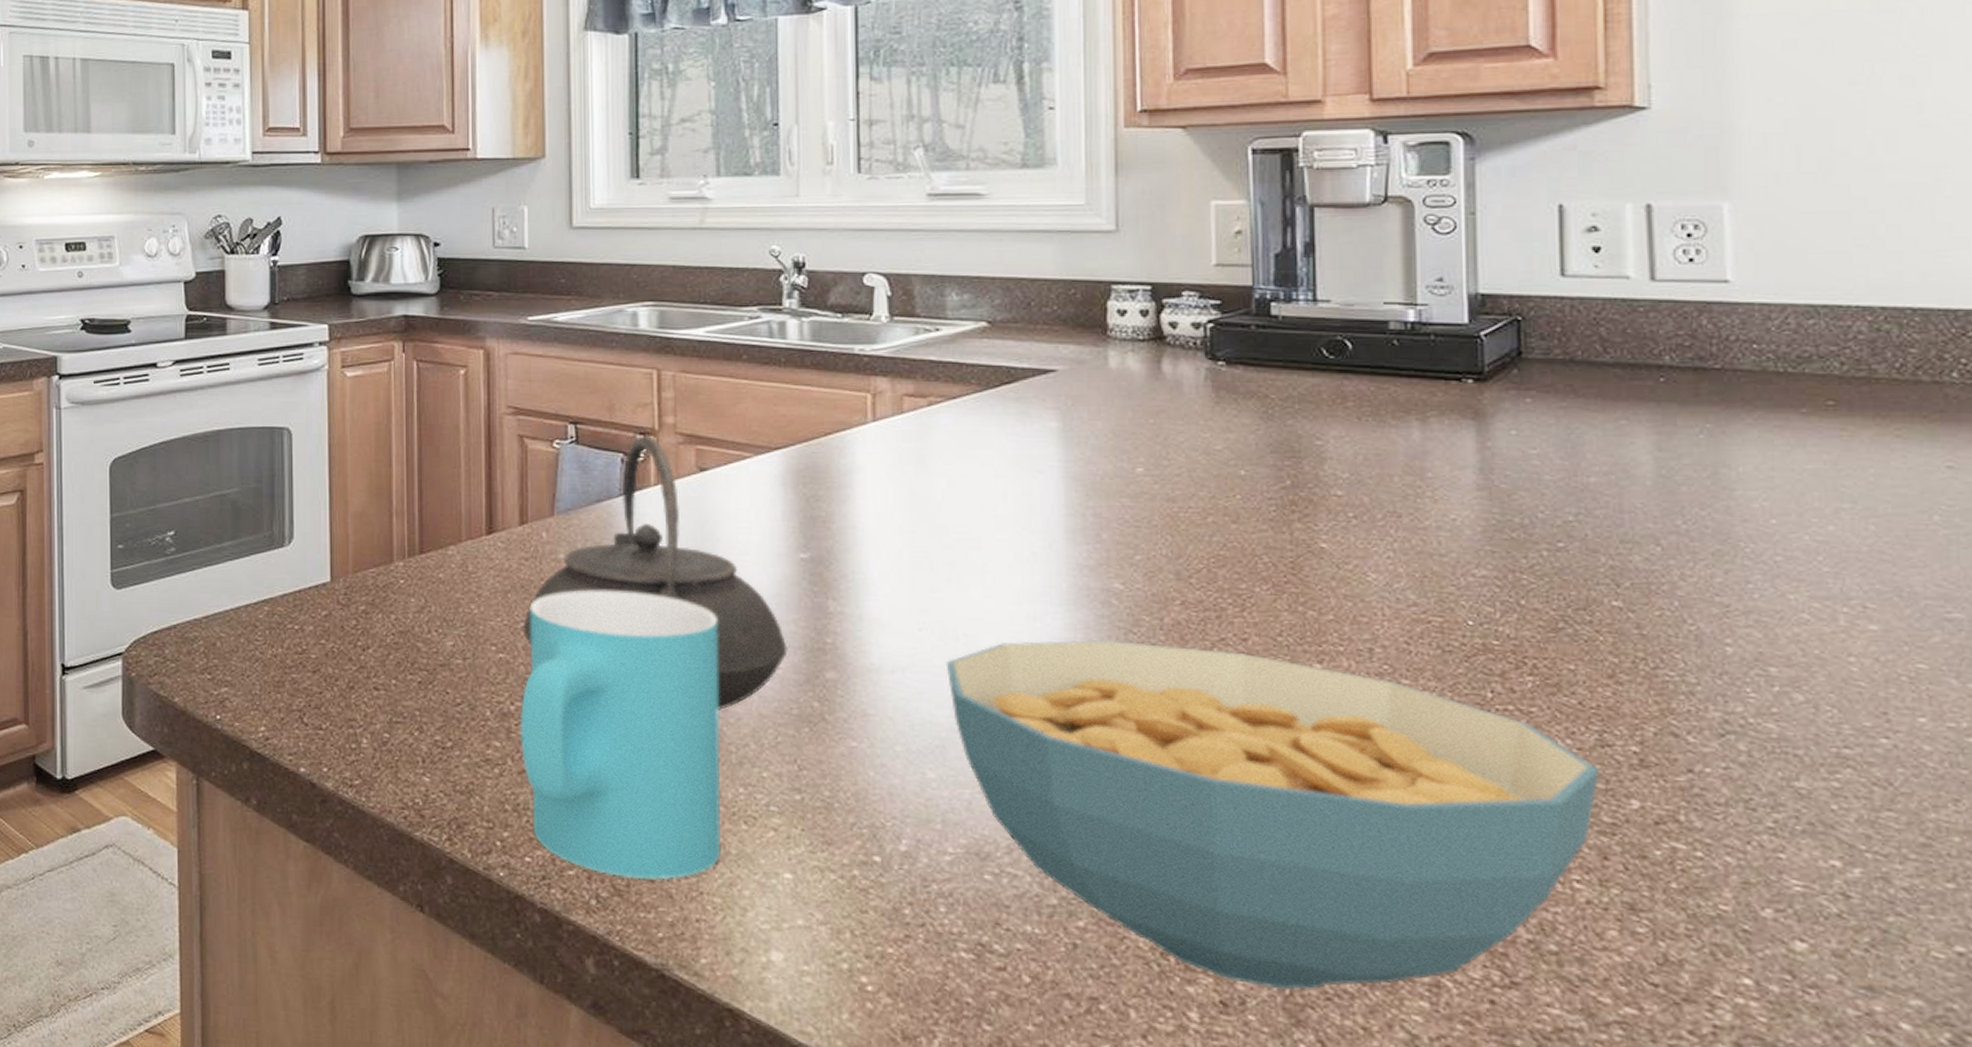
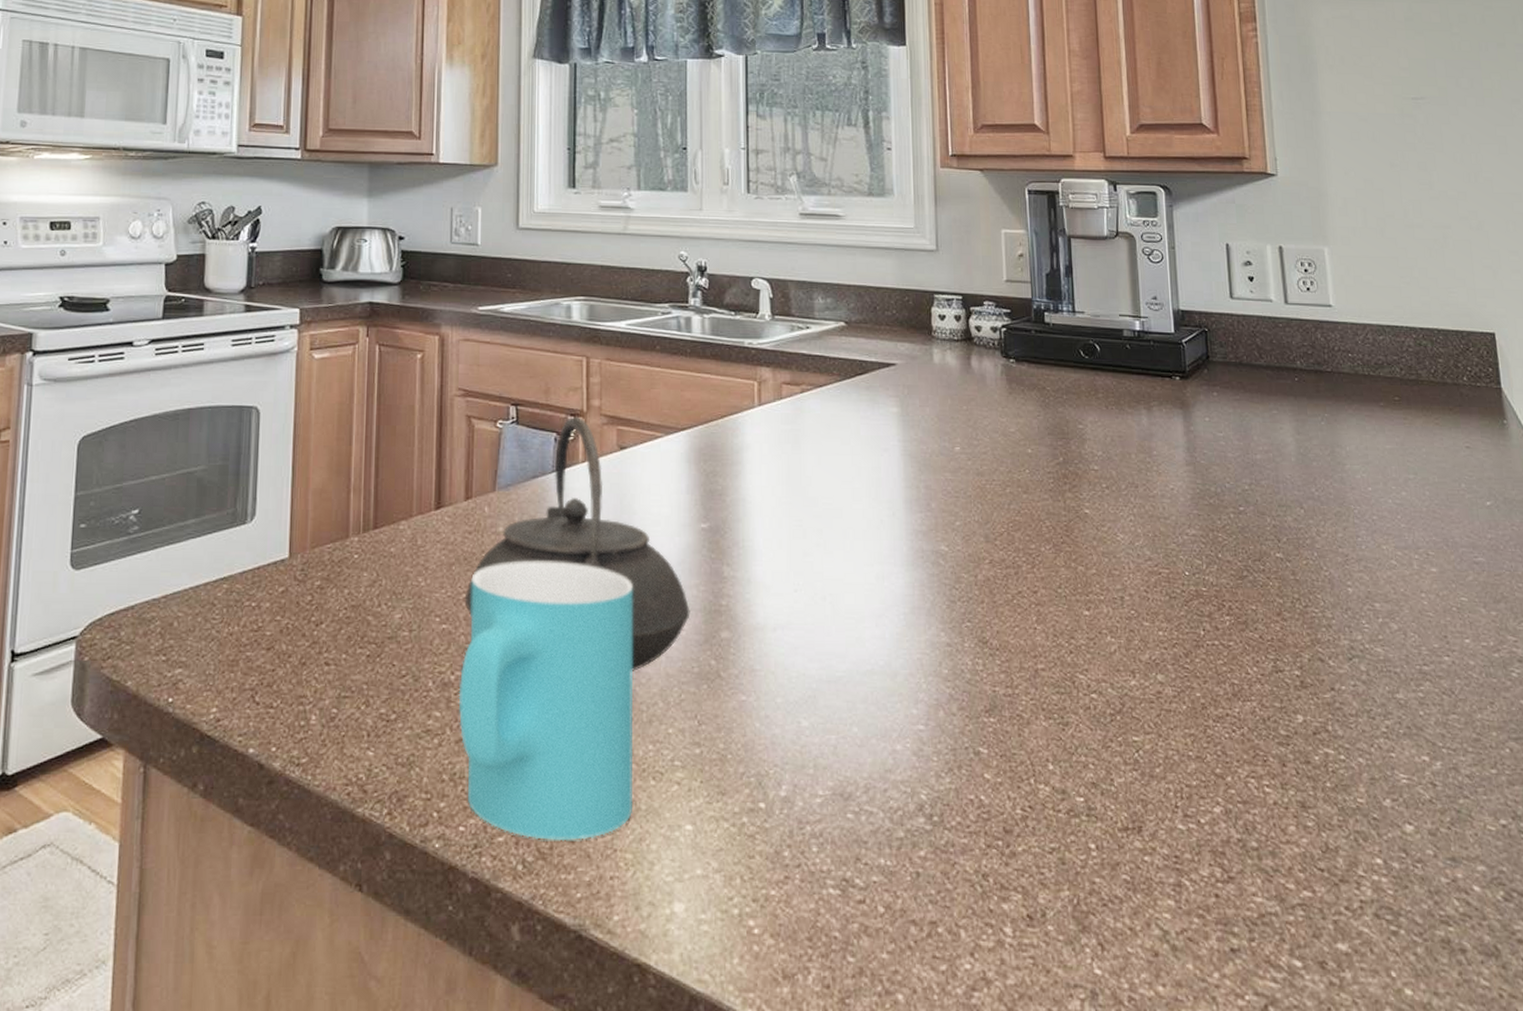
cereal bowl: present [945,639,1599,991] -> none [816,595,1277,900]

